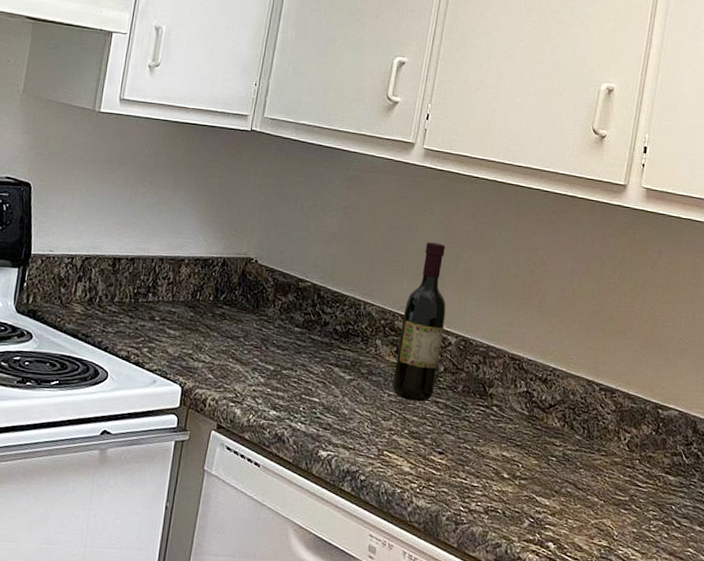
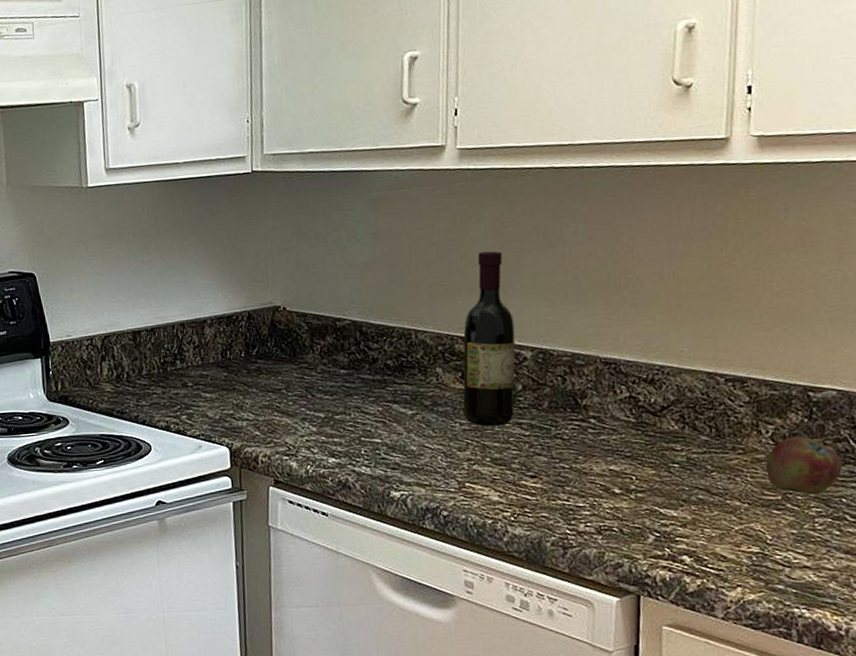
fruit: none [620,446,676,500] -> present [766,436,843,495]

